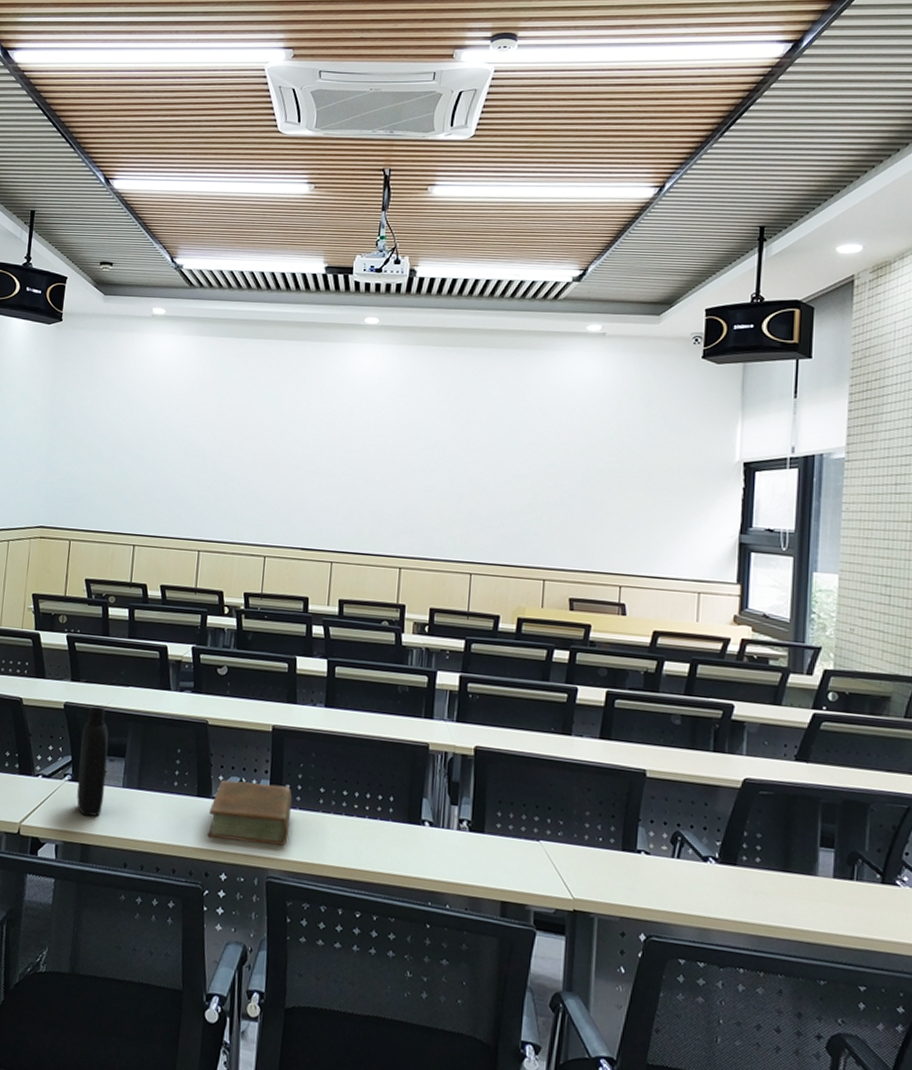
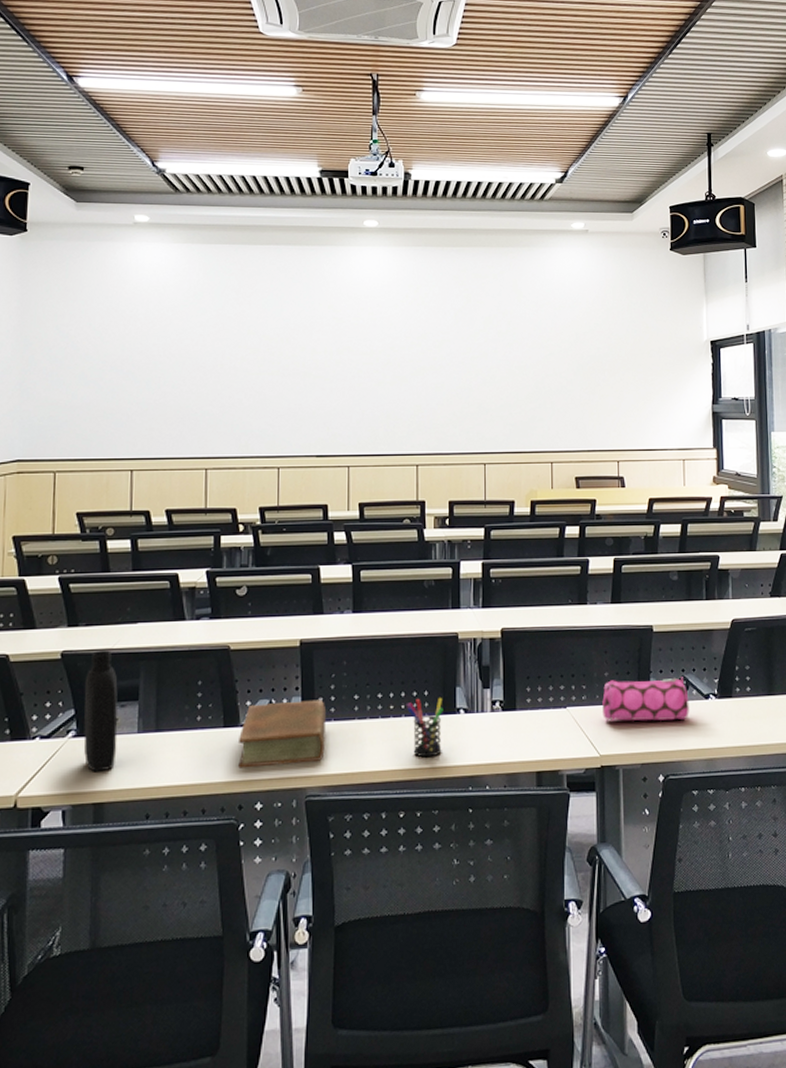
pen holder: none [370,803,408,864] -> present [406,697,443,758]
pencil case: none [580,820,683,879] -> present [602,677,689,721]

